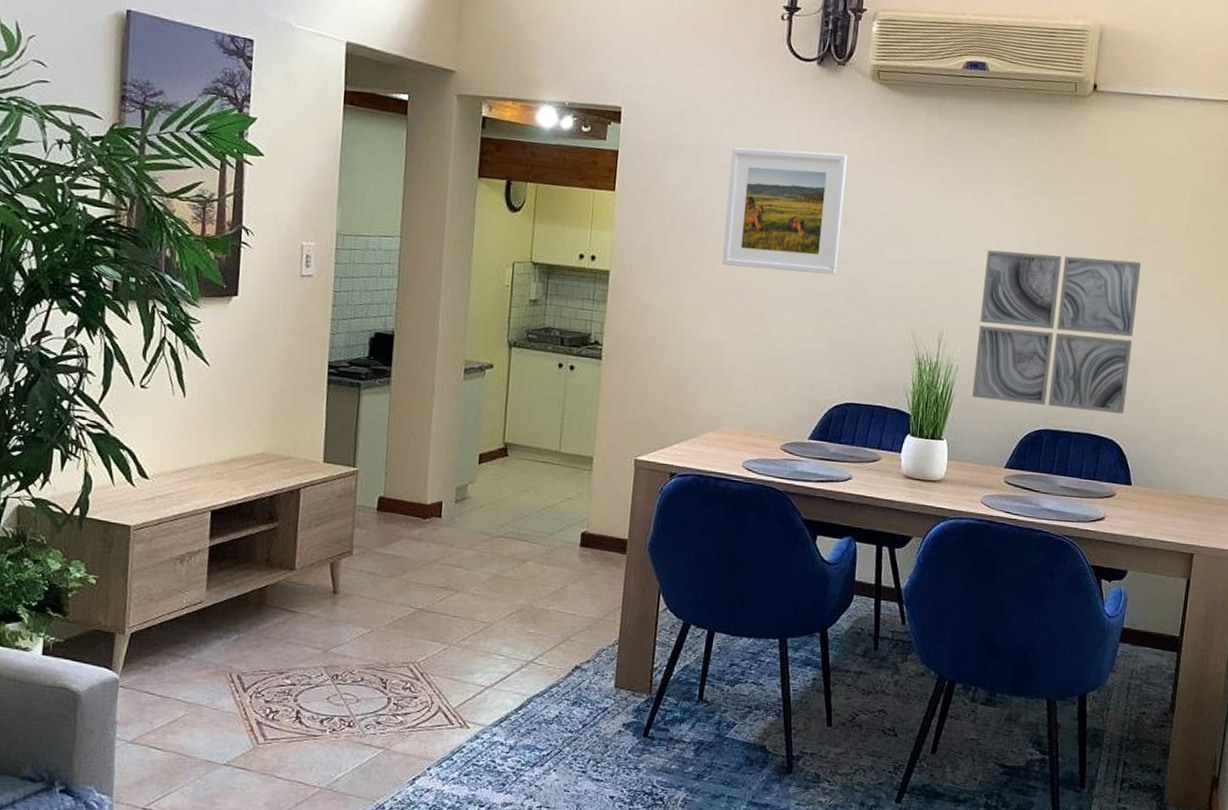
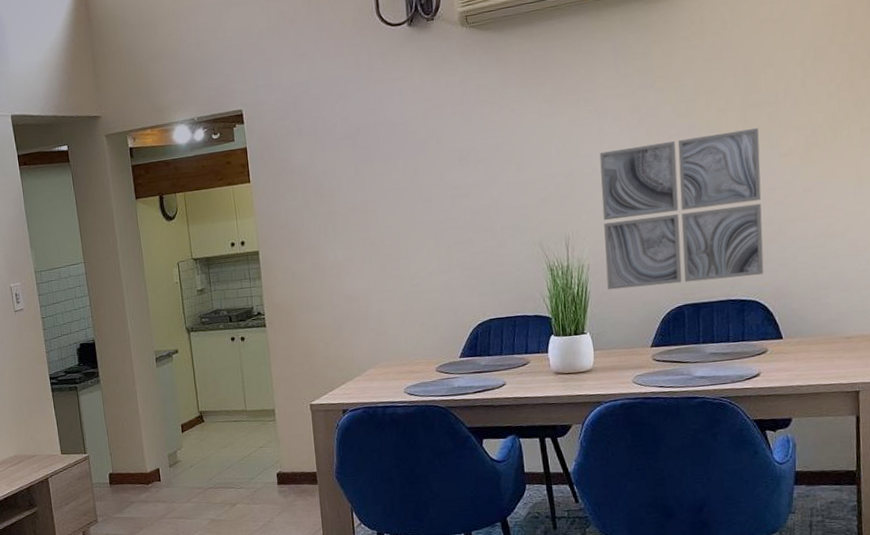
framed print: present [722,147,847,275] -> none [344,99,459,223]

